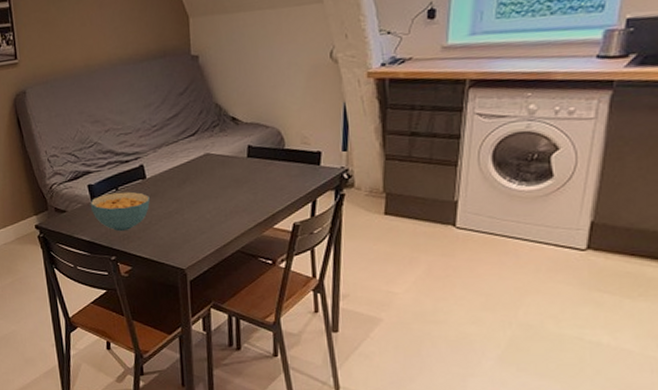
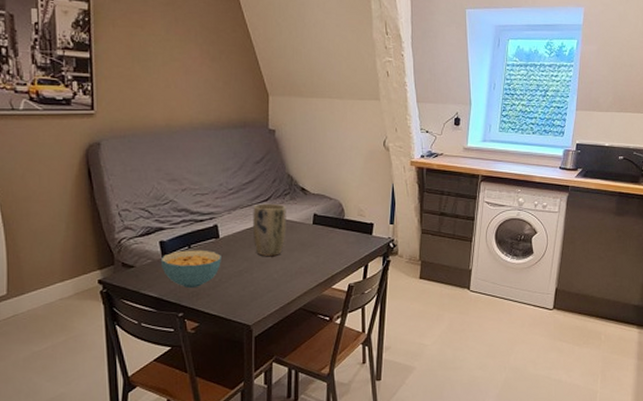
plant pot: none [179,137,218,195] -> present [253,203,287,256]

